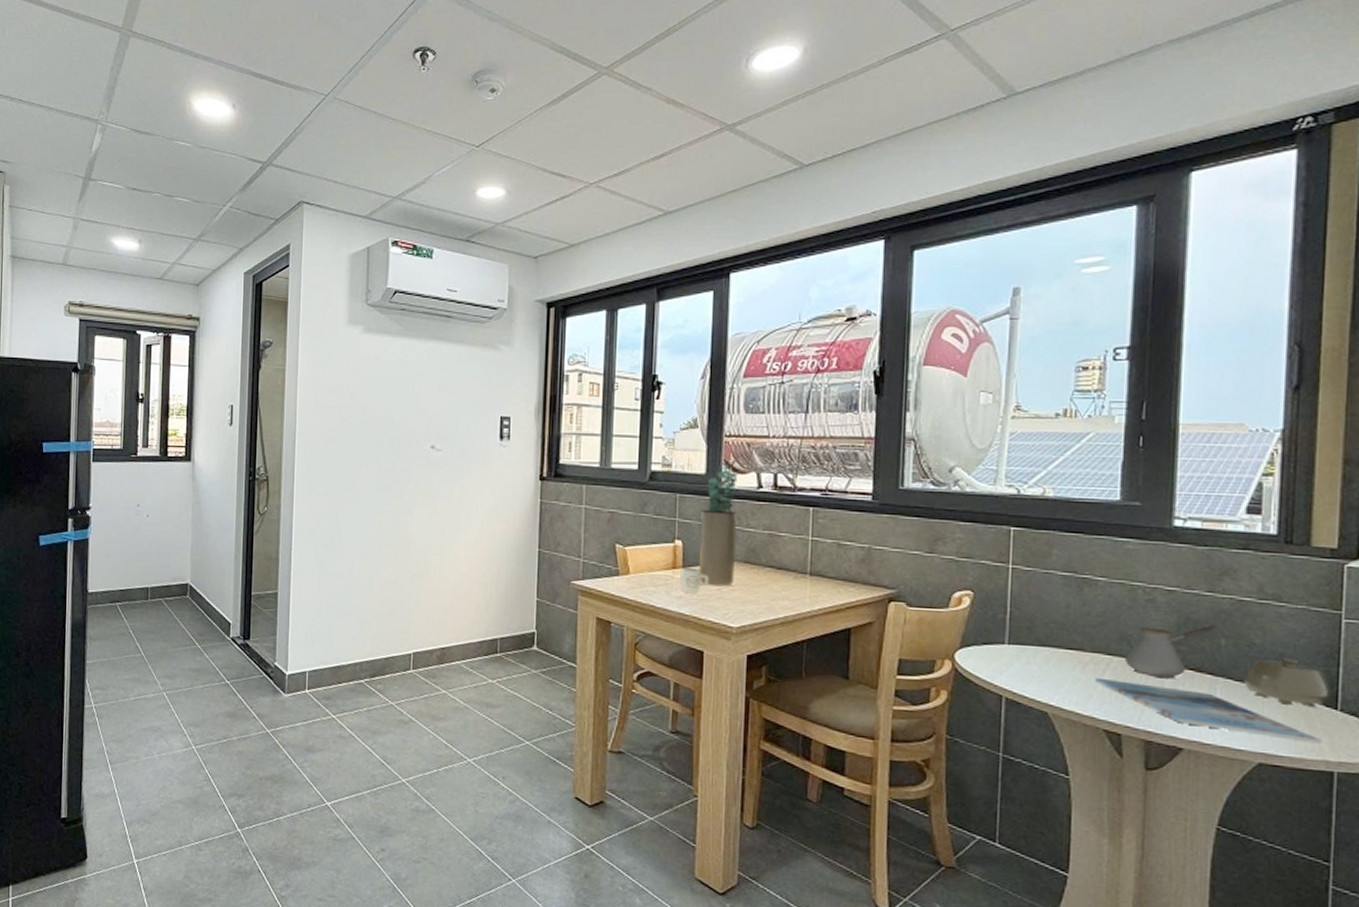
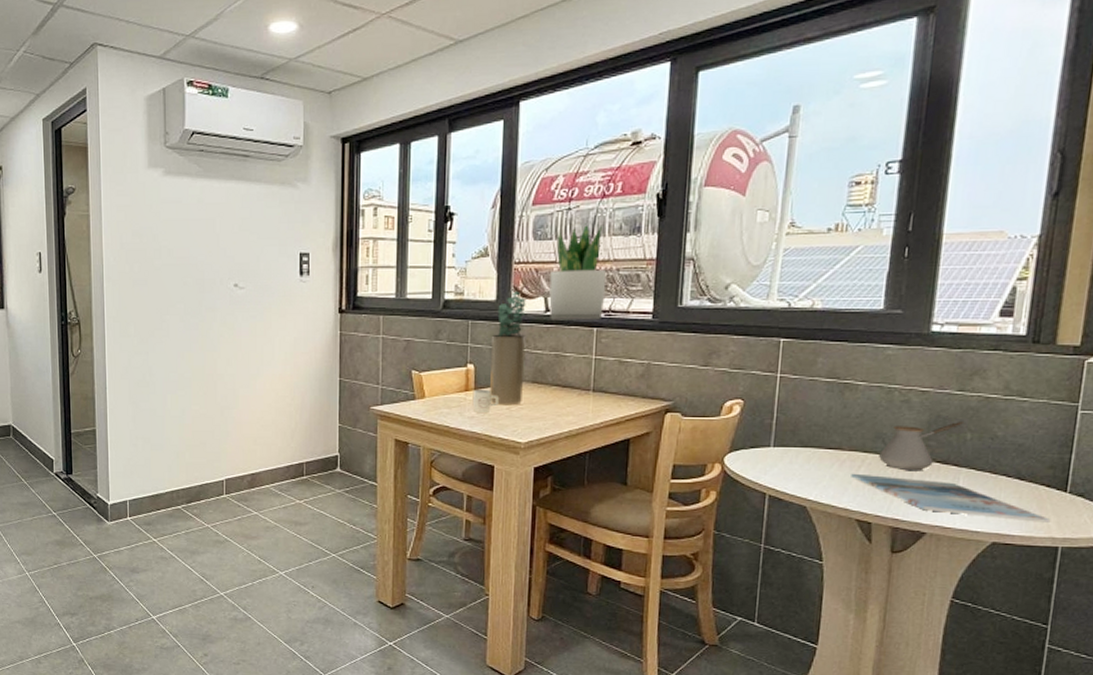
planter: none [762,398,823,500] -> present [549,223,607,321]
sugar bowl: present [1243,656,1331,707] -> none [984,447,1063,490]

